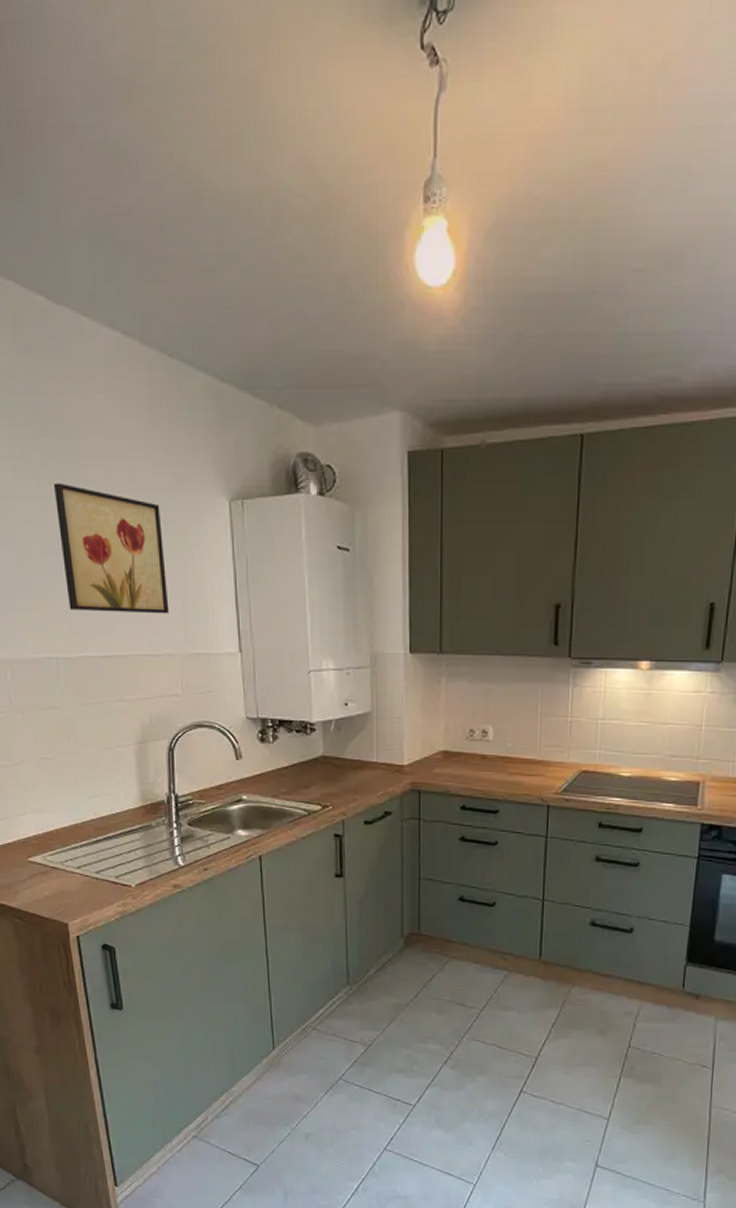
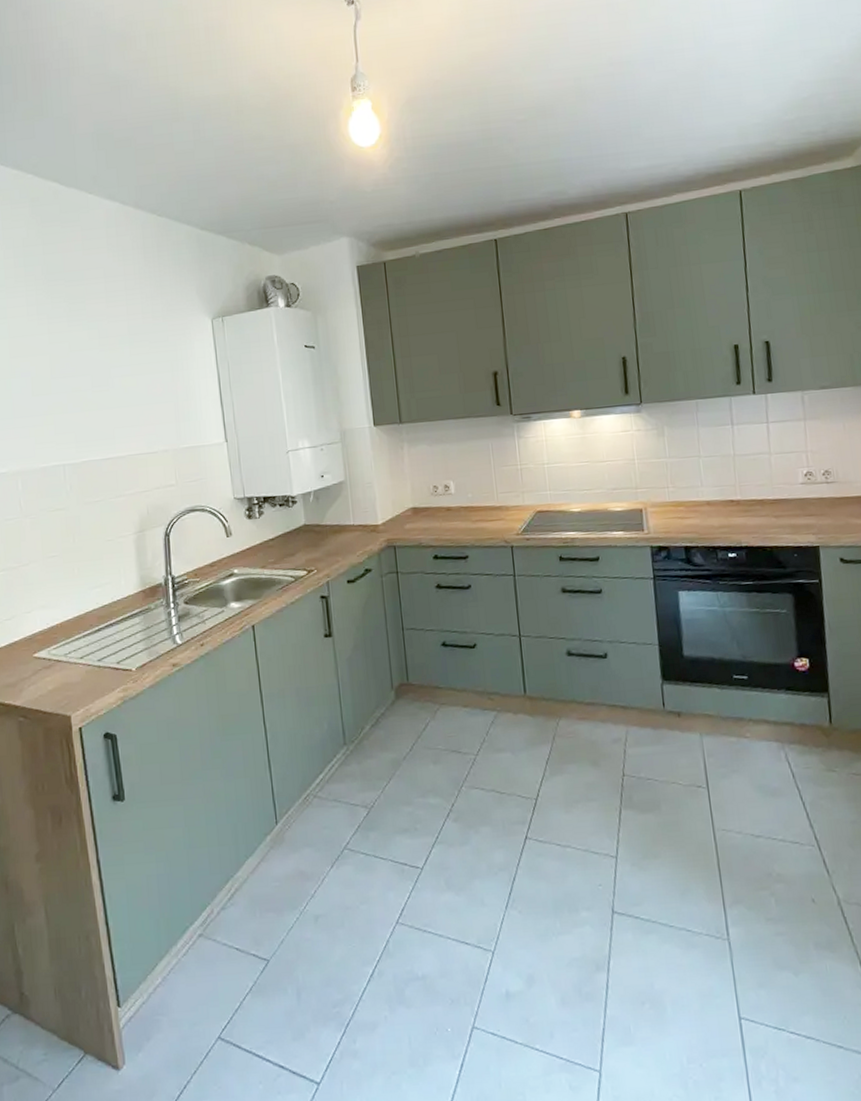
wall art: present [53,483,170,614] -> none [62,320,163,423]

